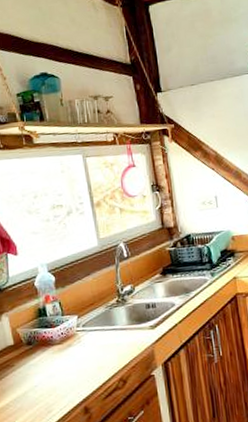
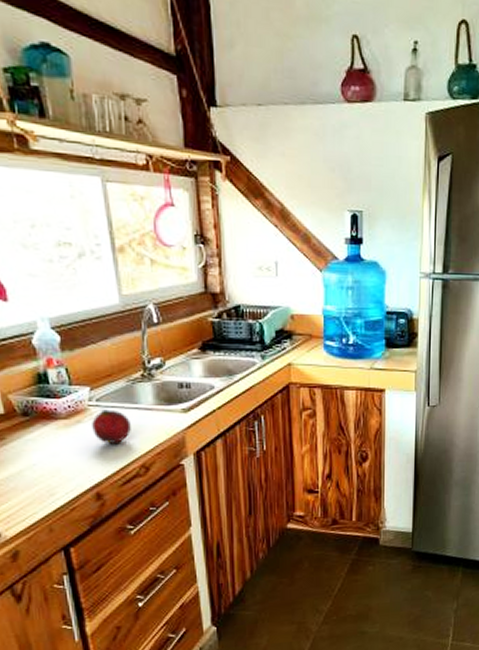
fruit: none [79,332,110,362] -> present [92,409,131,443]

